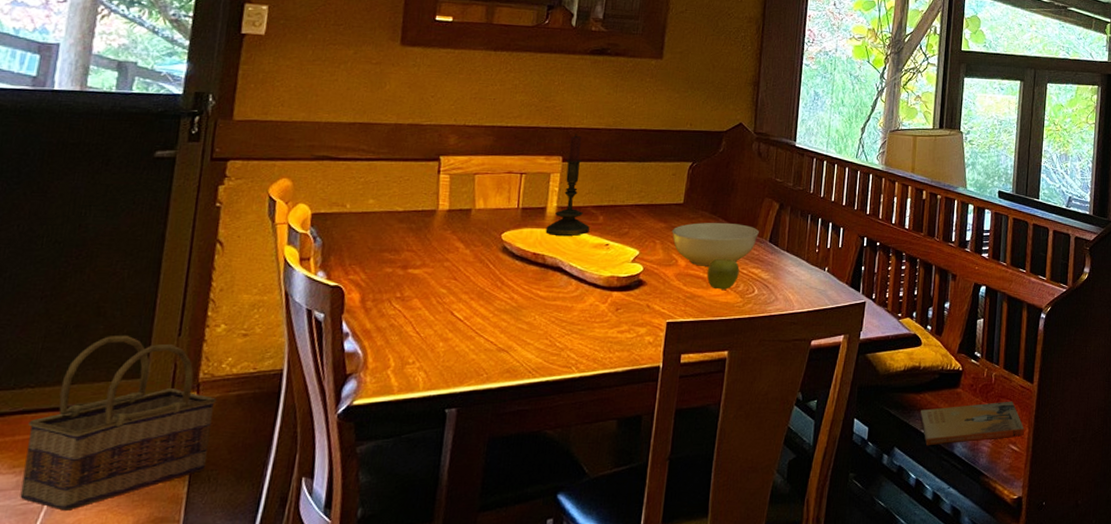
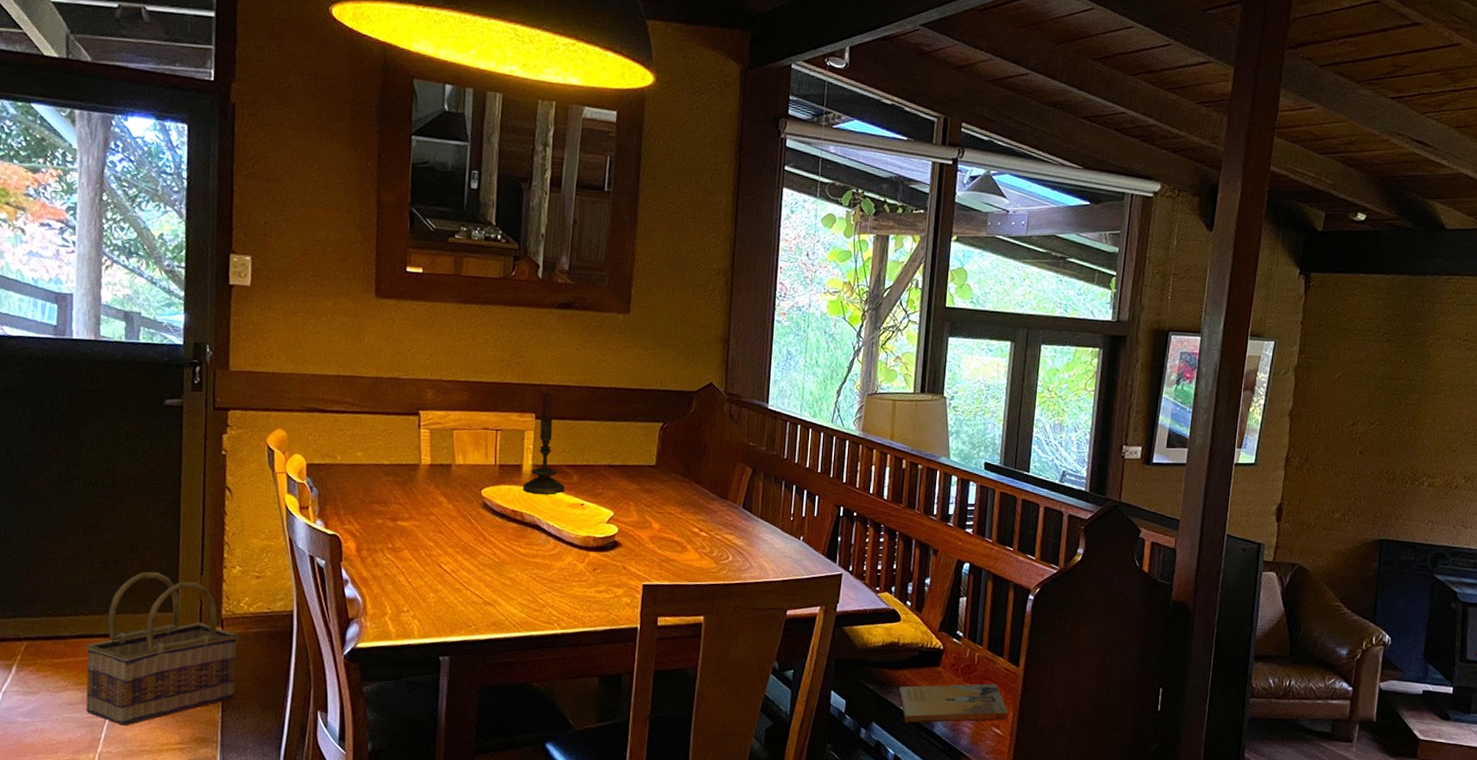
bowl: present [672,222,759,266] -> none [645,485,732,530]
fruit: present [706,257,740,290] -> none [680,521,713,555]

